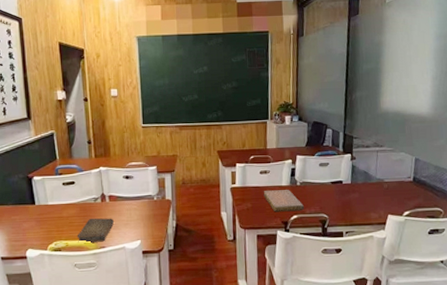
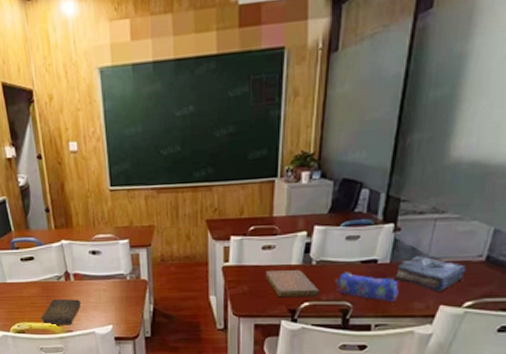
pencil case: none [314,190,360,213] -> present [335,272,399,302]
book: none [355,178,402,205] -> present [394,256,467,292]

